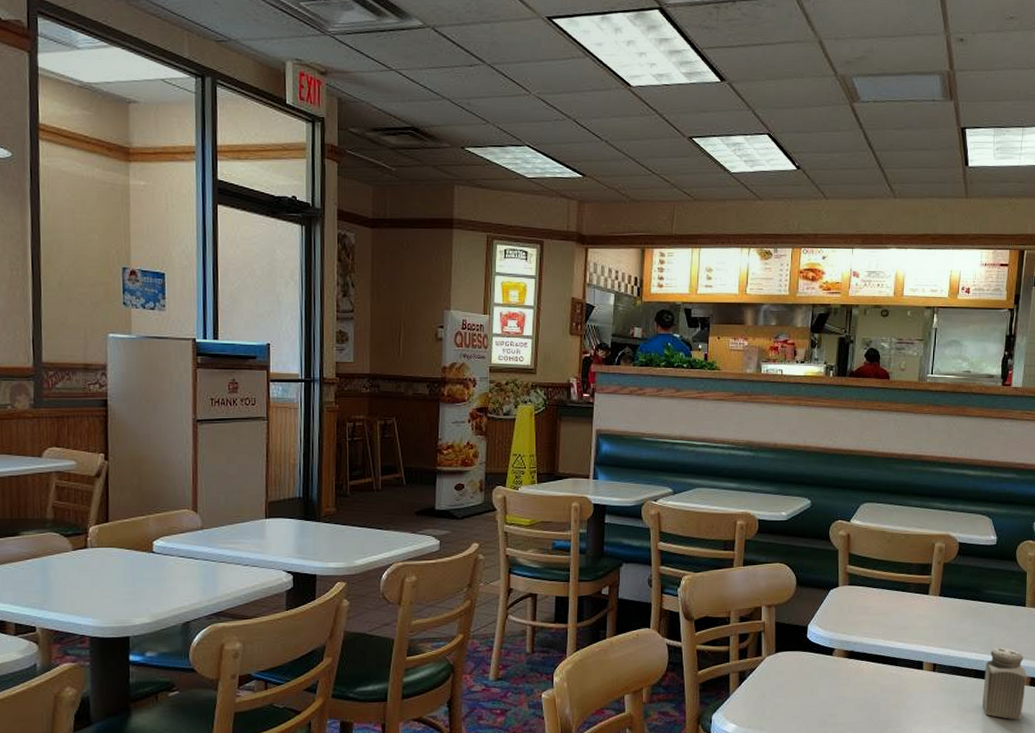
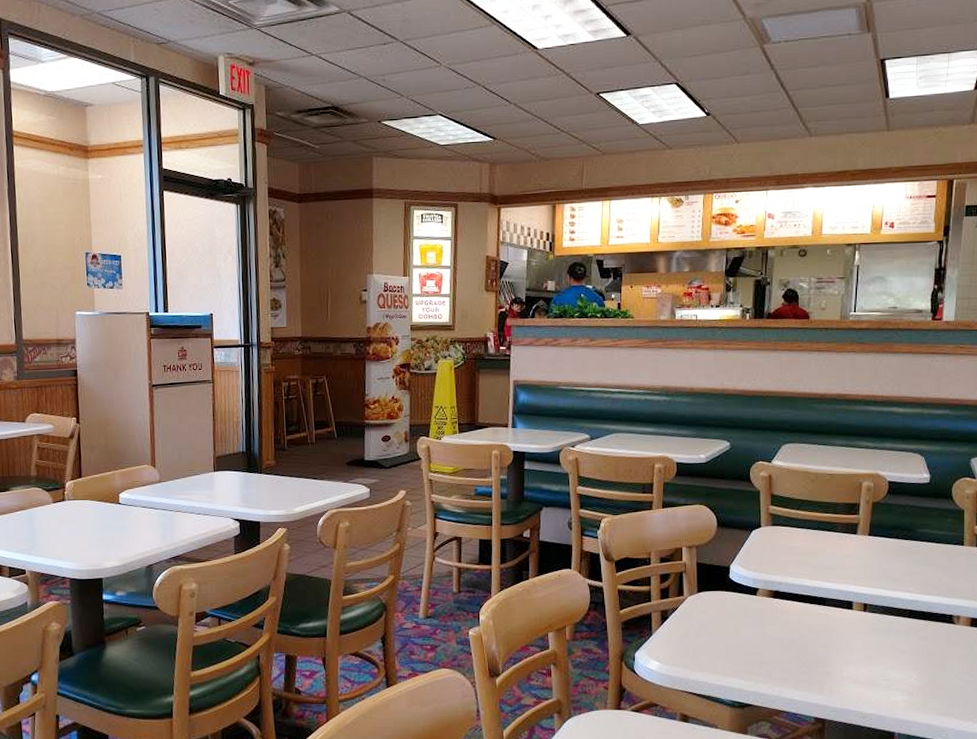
salt shaker: present [982,647,1026,720] -> none [918,587,966,661]

